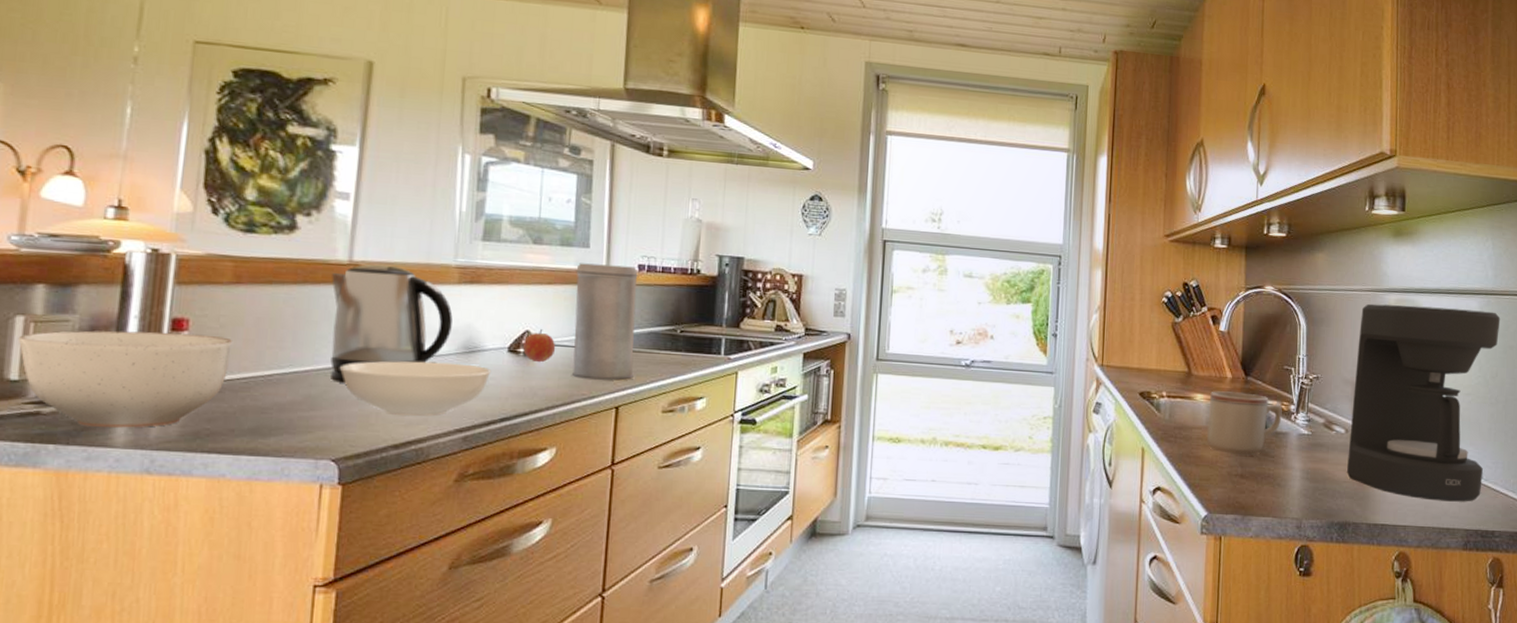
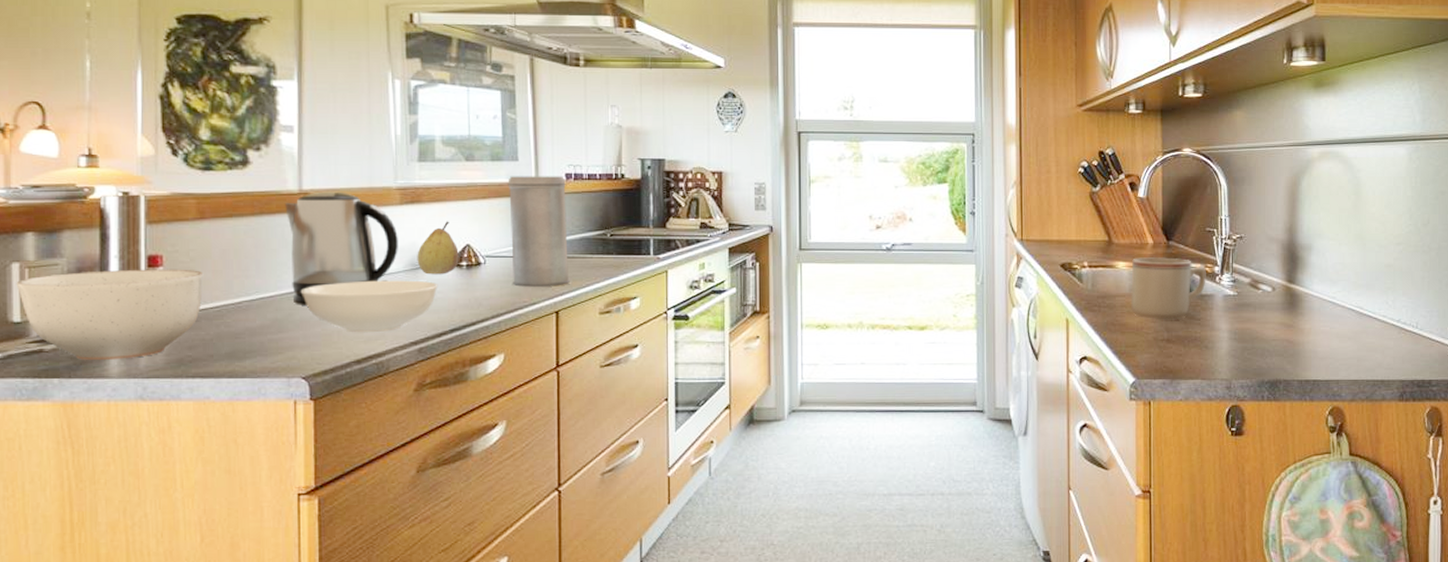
fruit: none [470,304,517,360] -> present [417,221,459,275]
fruit: present [523,328,556,363] -> none [465,241,496,274]
coffee maker: present [1346,303,1501,502] -> none [1275,157,1431,354]

